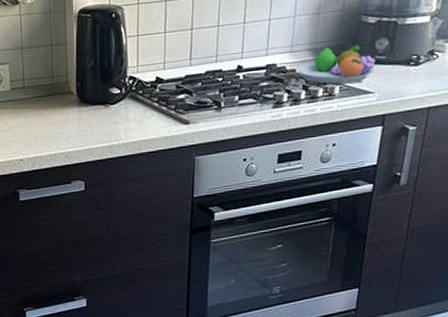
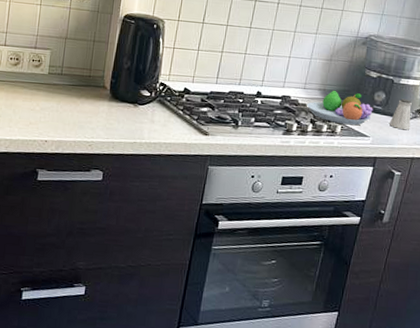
saltshaker: none [396,41,423,78] -> present [388,98,412,131]

